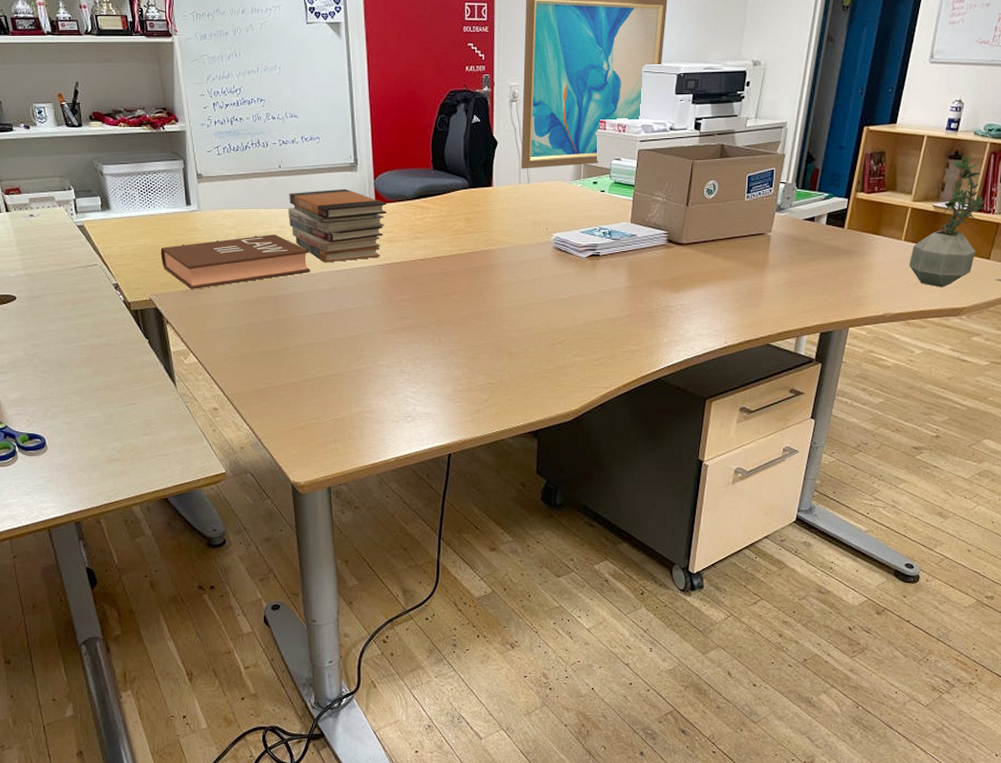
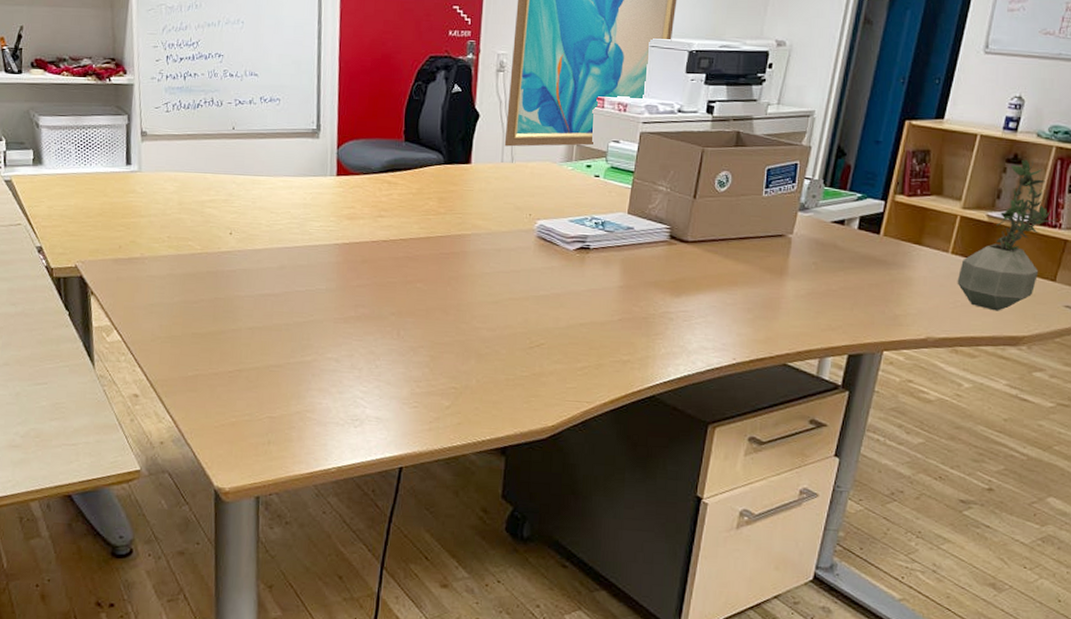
book: present [160,234,310,289] -> none [92,202,257,259]
book stack: present [288,188,387,263] -> none [238,156,350,238]

